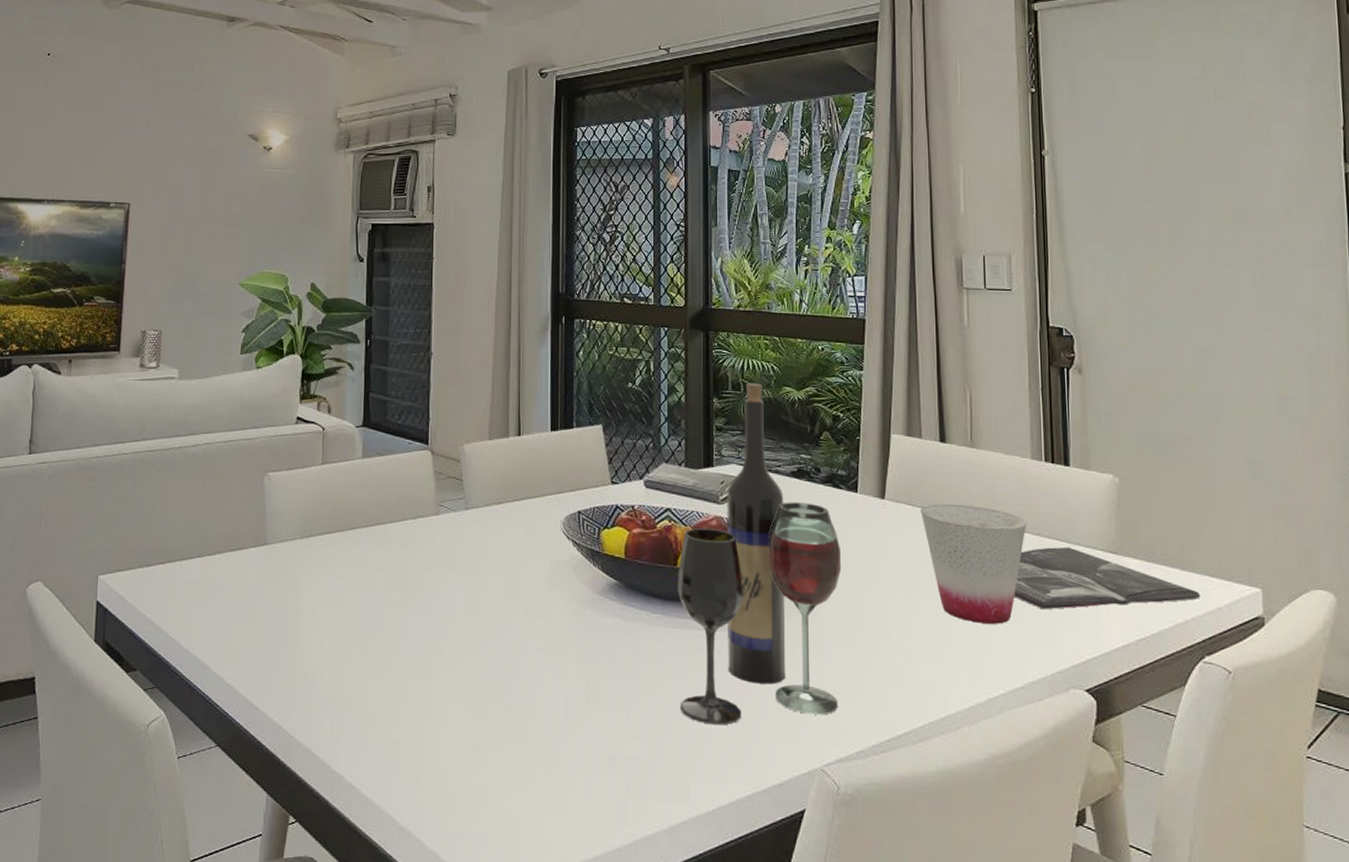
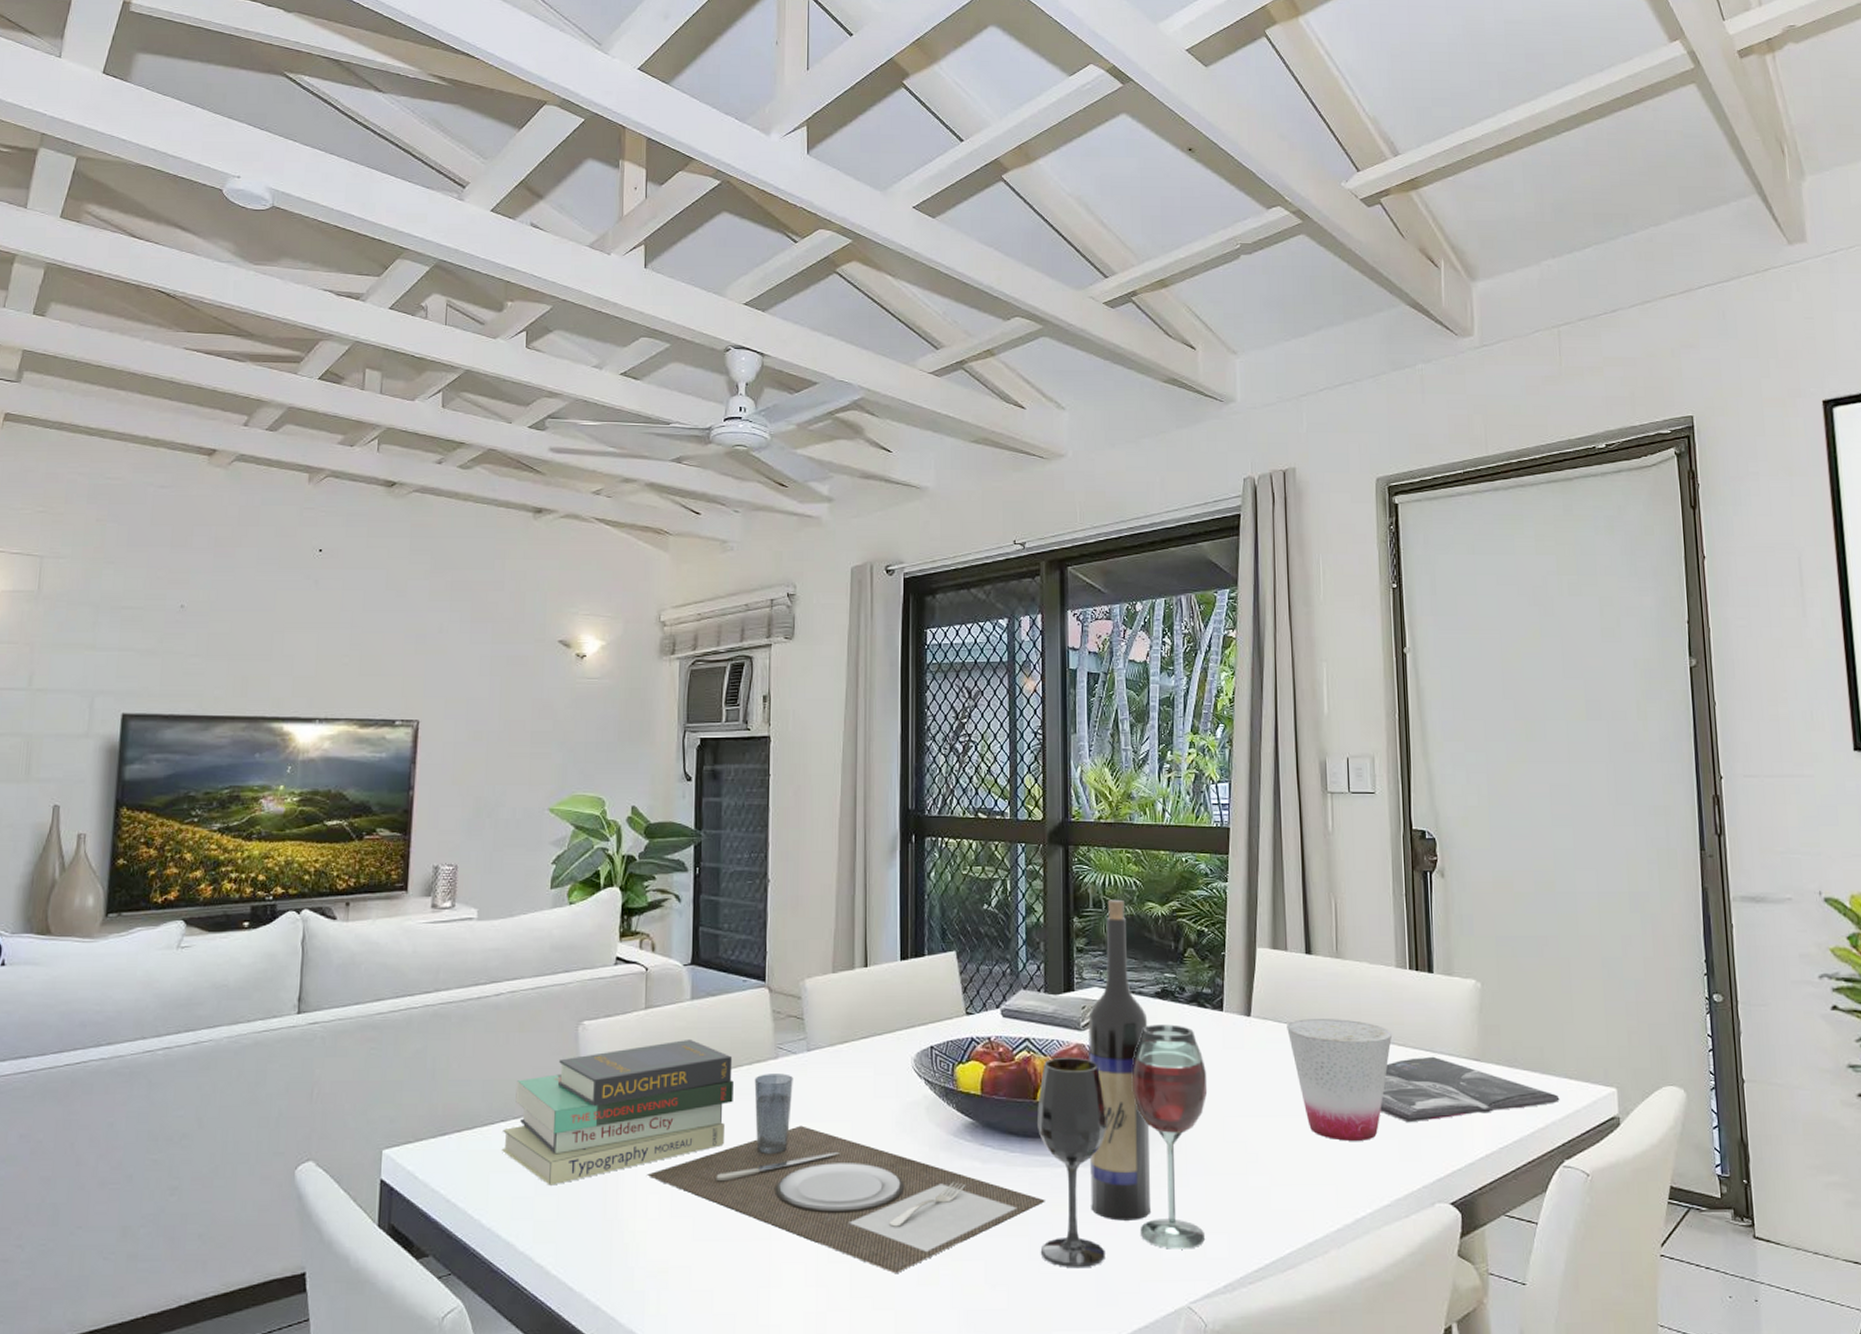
books: none [198,493,399,616] -> present [502,1040,734,1186]
place setting: none [323,528,685,718] -> present [647,1073,1045,1274]

